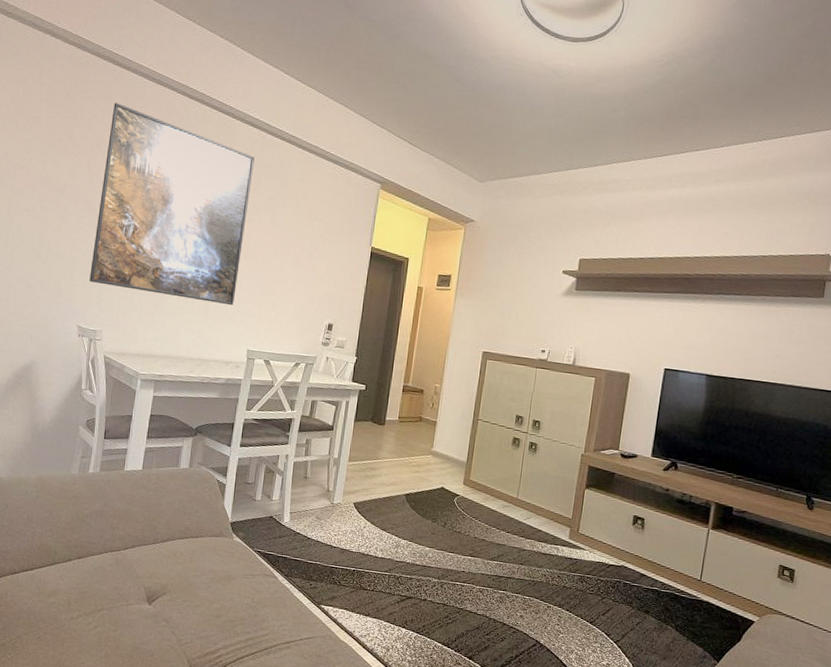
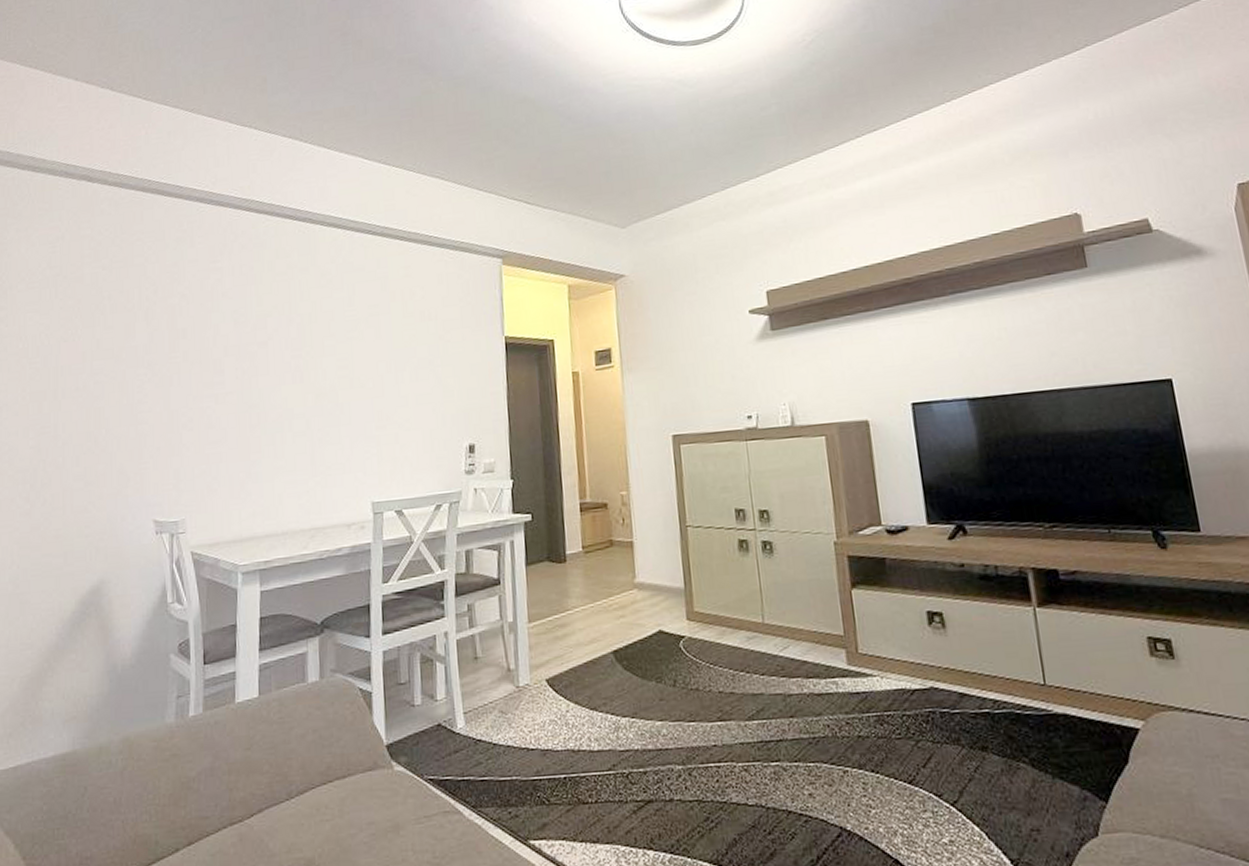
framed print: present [89,103,255,306] -> none [162,238,346,461]

